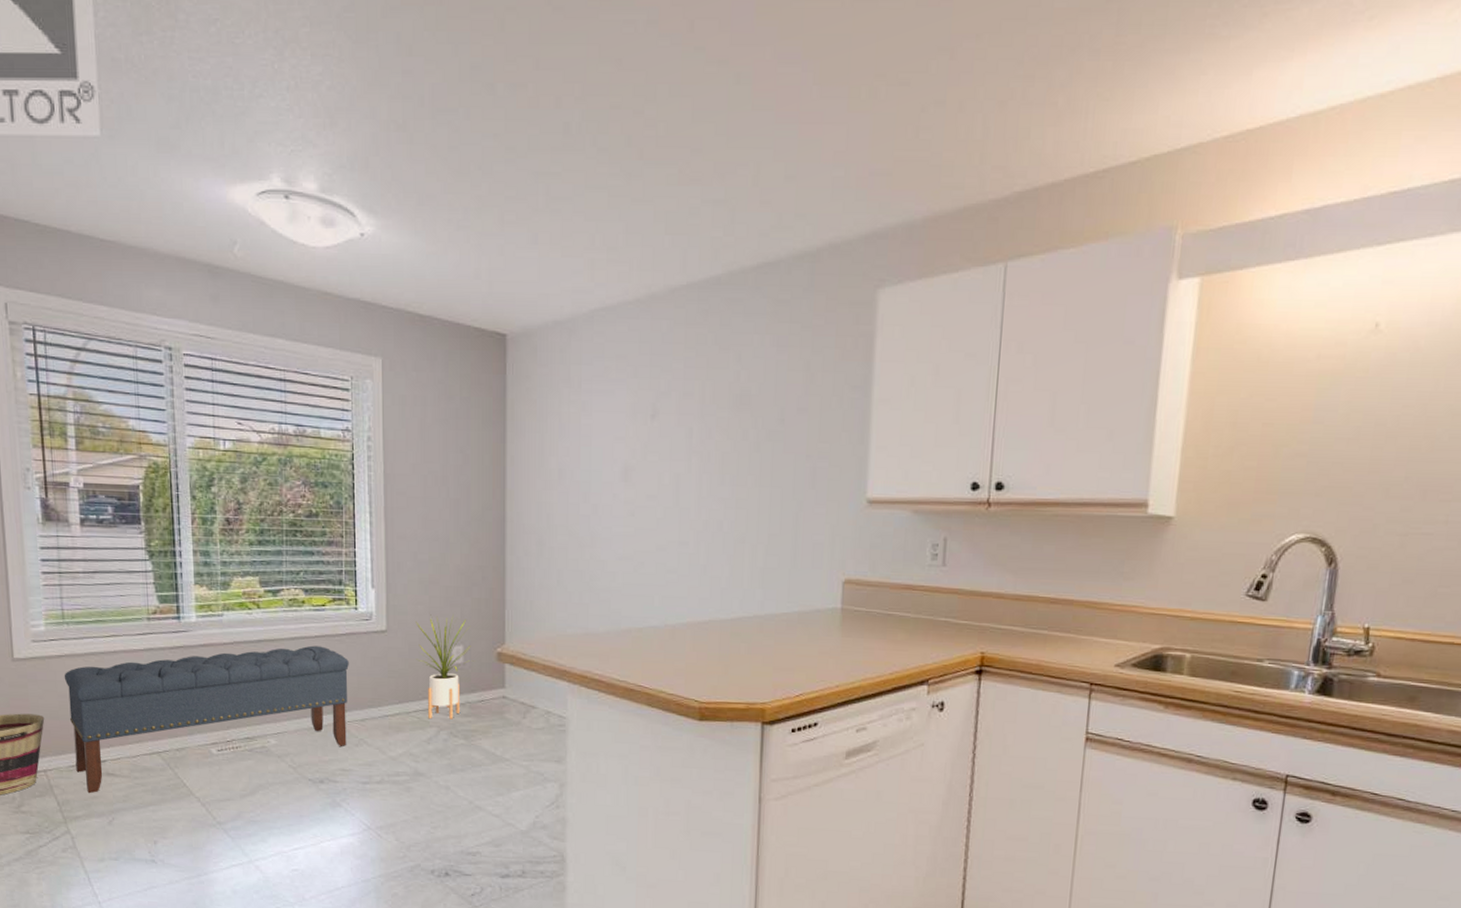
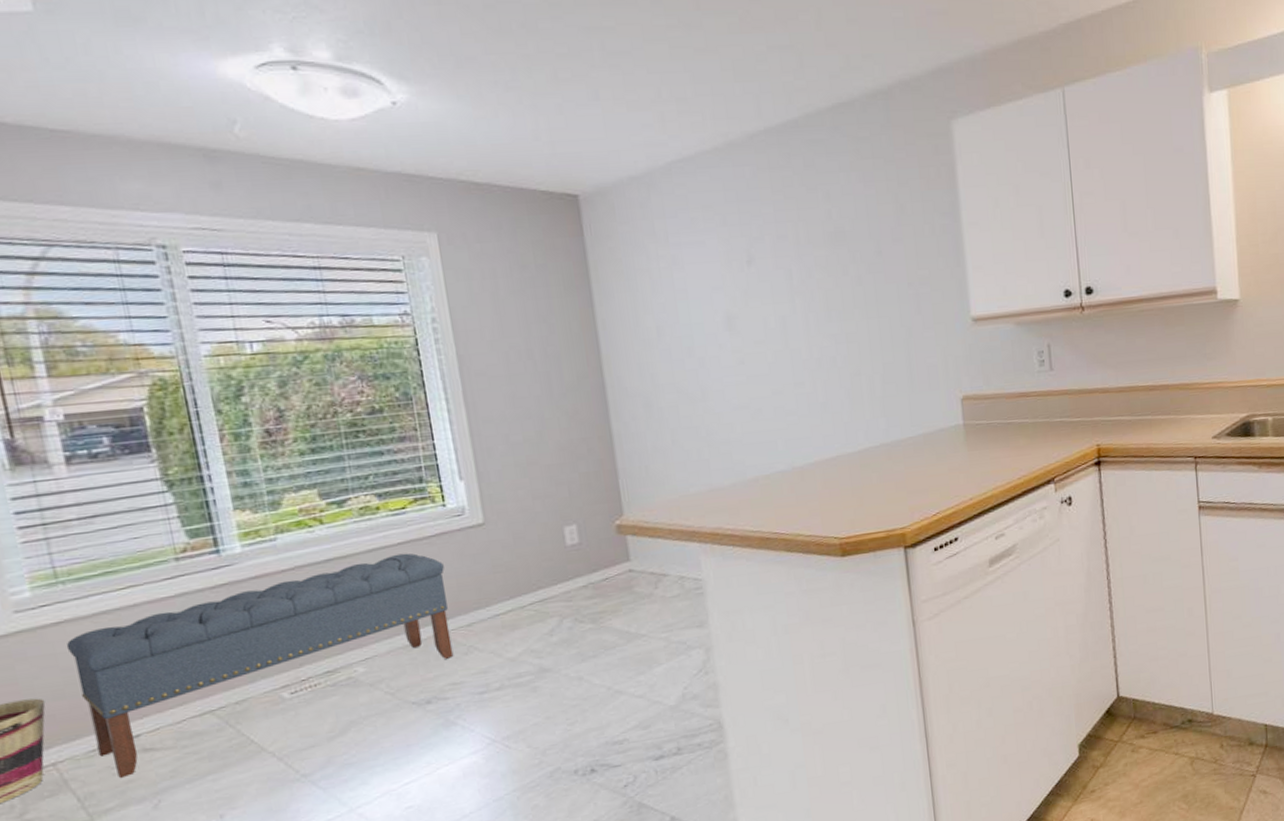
house plant: present [416,614,474,719] -> none [517,493,591,610]

